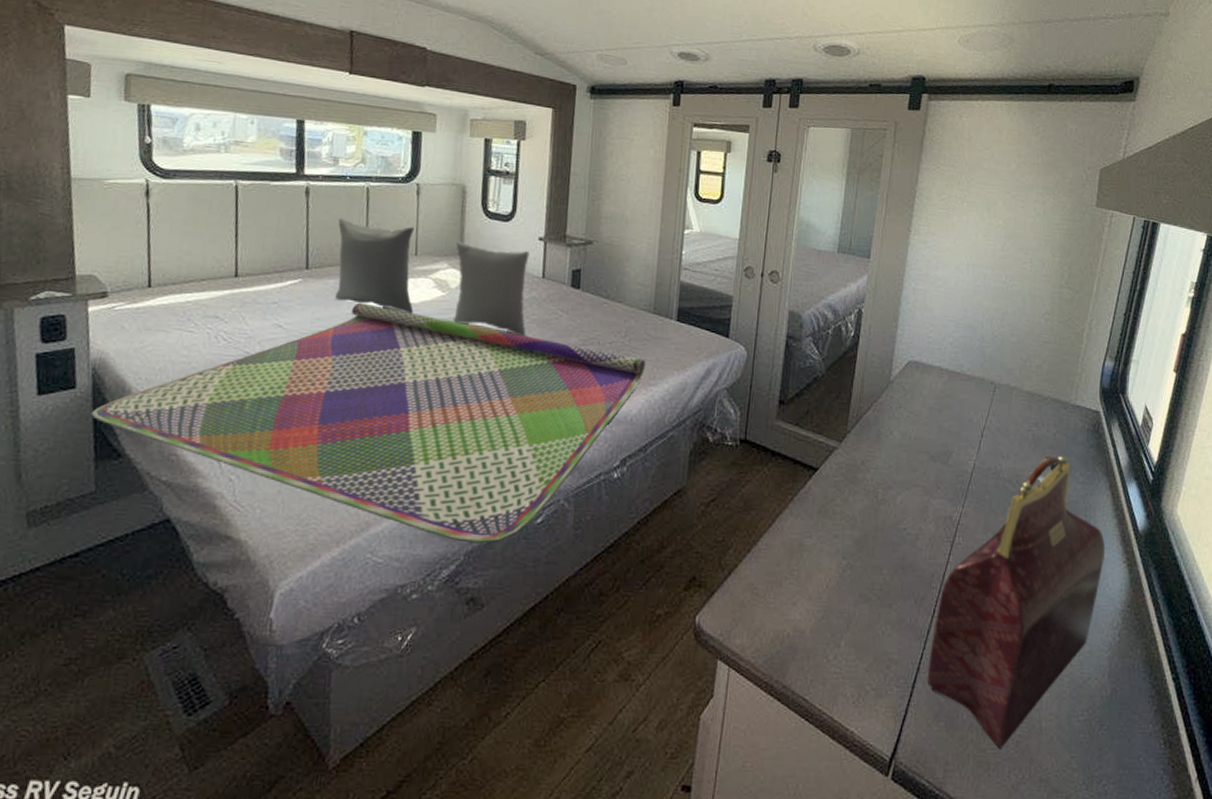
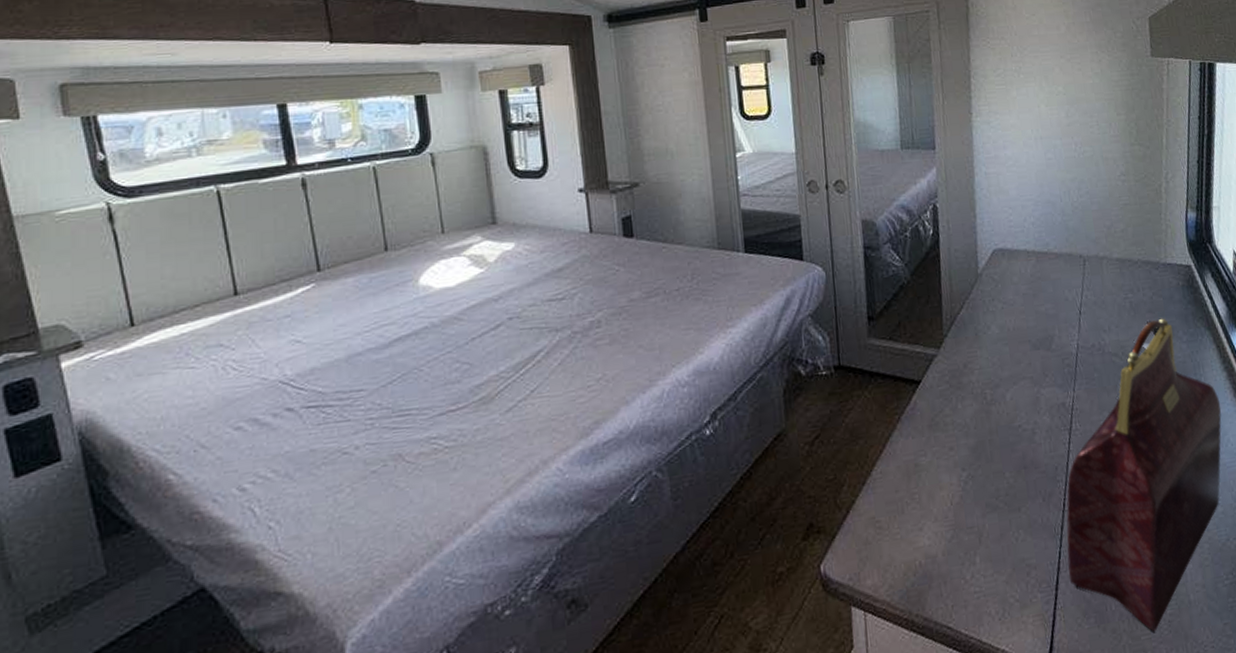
saddle blanket: present [91,302,646,544] -> none [86,297,720,541]
pillow: present [335,217,415,314] -> none [345,202,451,300]
pillow: present [453,240,530,336] -> none [485,205,583,301]

